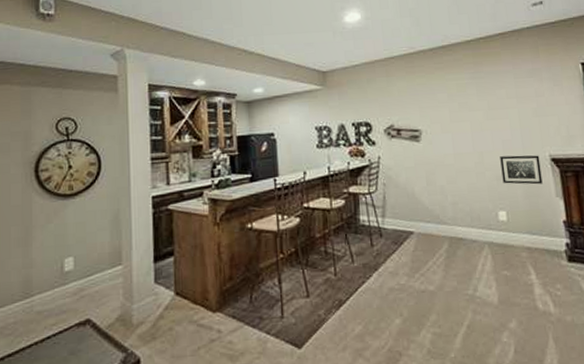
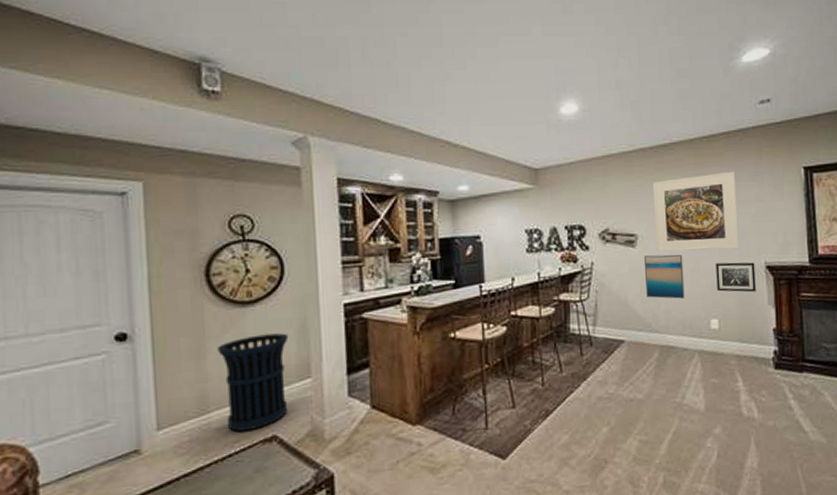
trash can: none [42,223,103,314] -> present [217,333,289,431]
wall art: none [428,148,471,191] -> present [643,254,685,299]
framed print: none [433,68,523,146] -> present [652,171,739,252]

